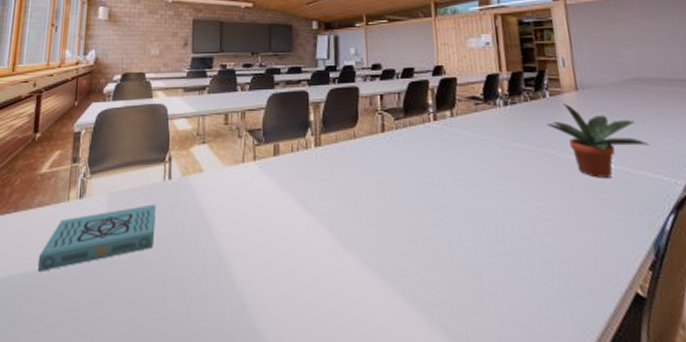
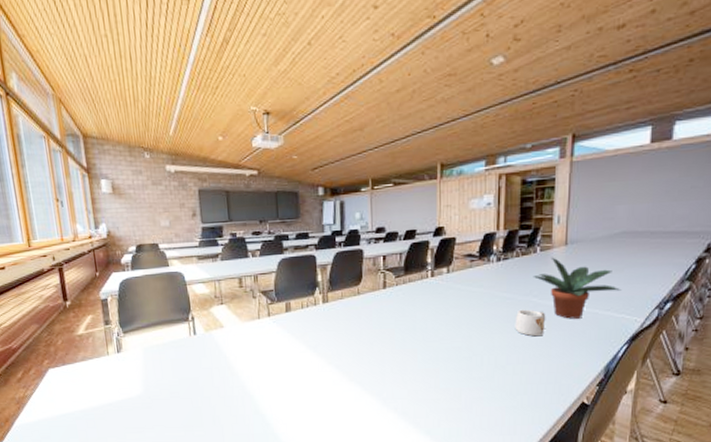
book: present [37,204,156,271] -> none [92,354,188,408]
mug: none [534,163,571,199] -> present [515,309,546,337]

